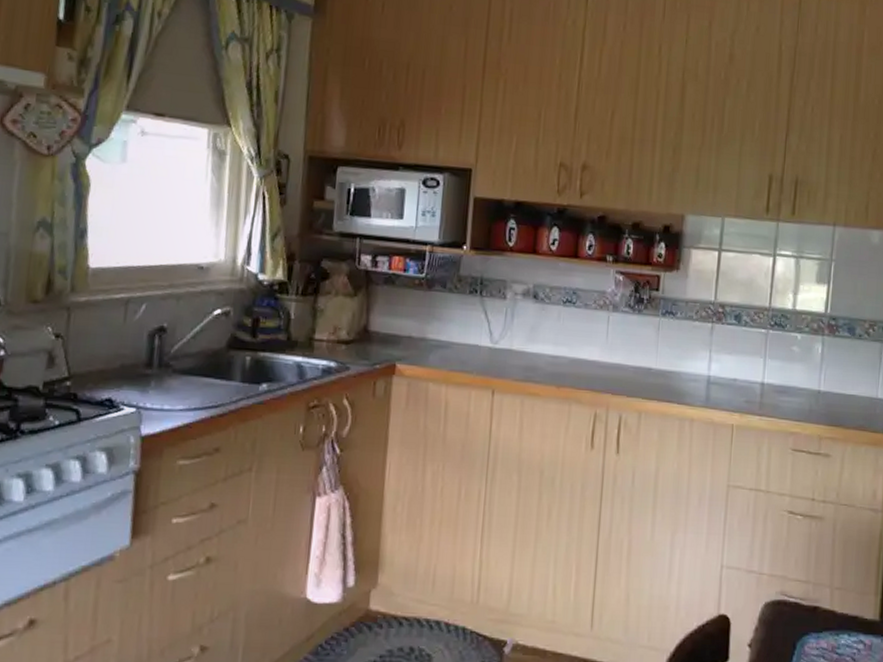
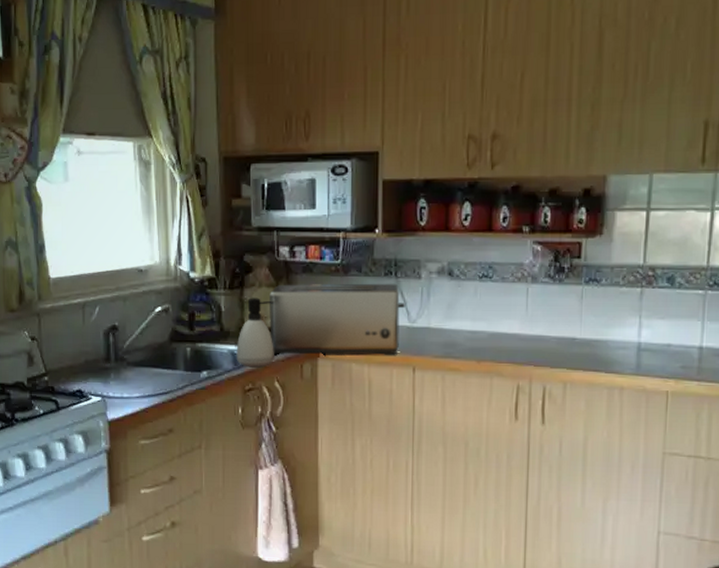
soap dispenser: none [302,306,351,384] -> present [236,298,275,369]
toaster: none [342,294,488,376] -> present [269,283,405,355]

